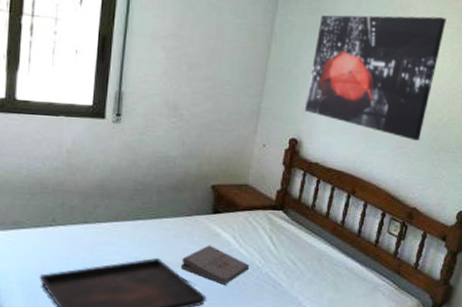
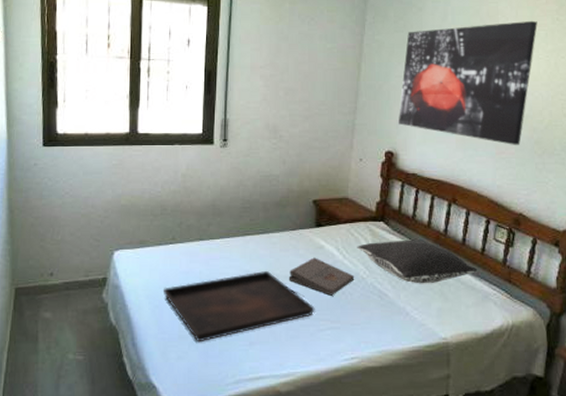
pillow: none [254,229,370,275] -> present [357,239,478,284]

